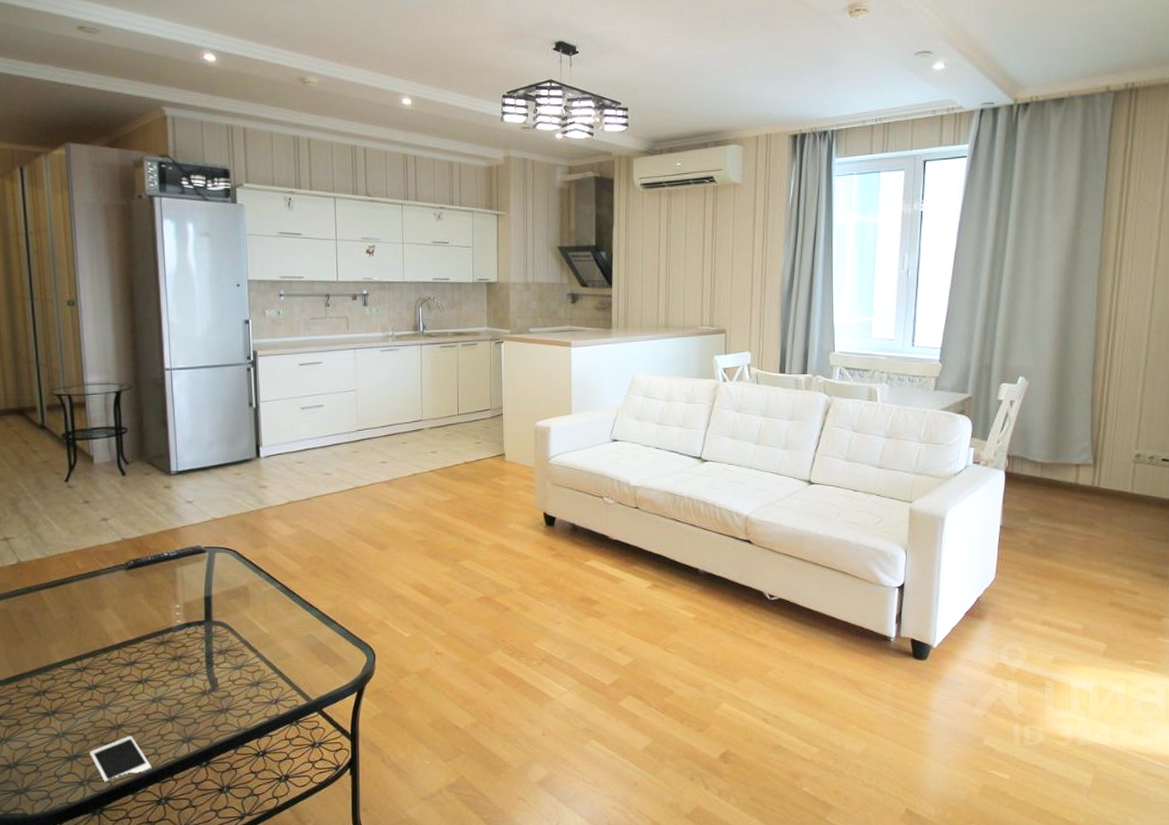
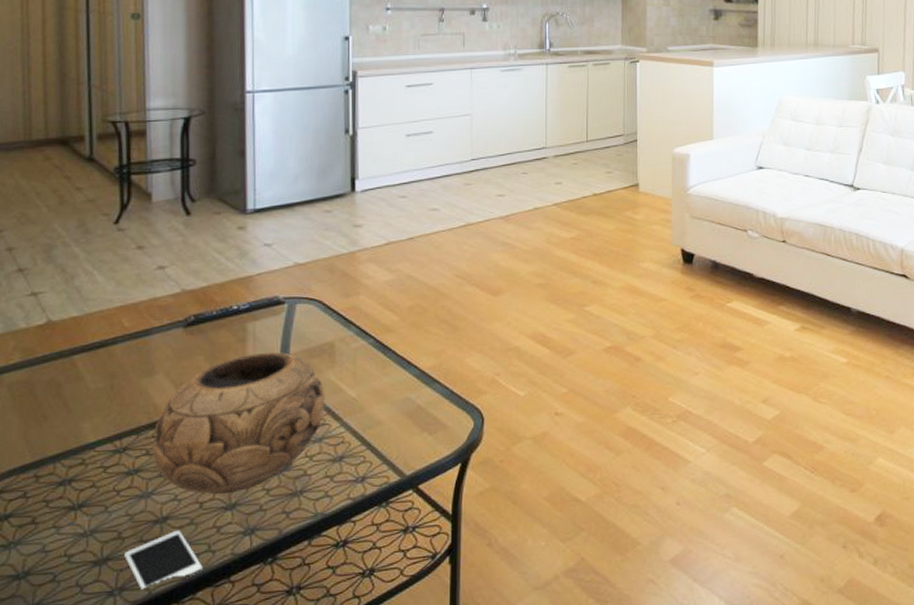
decorative bowl: none [106,592,243,708] -> present [152,351,325,494]

